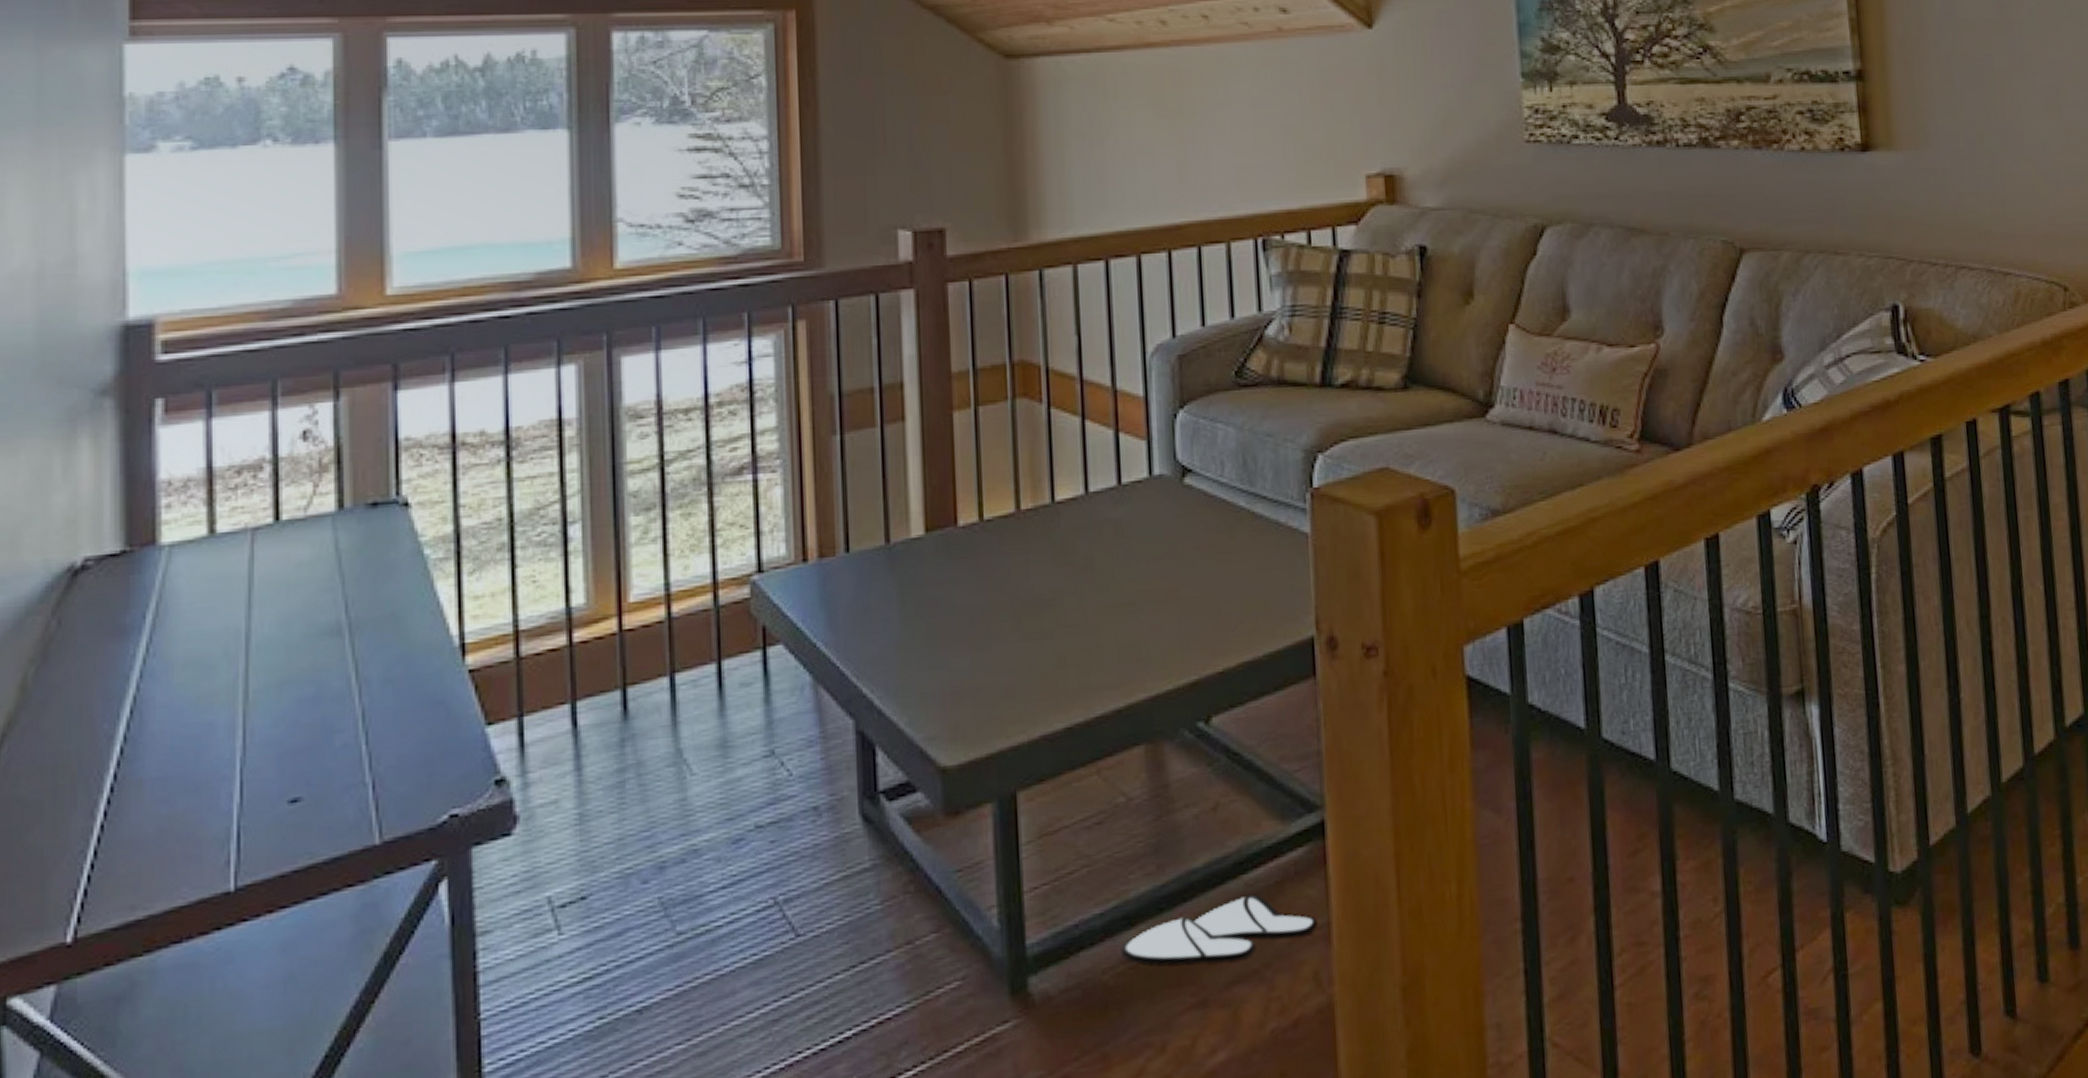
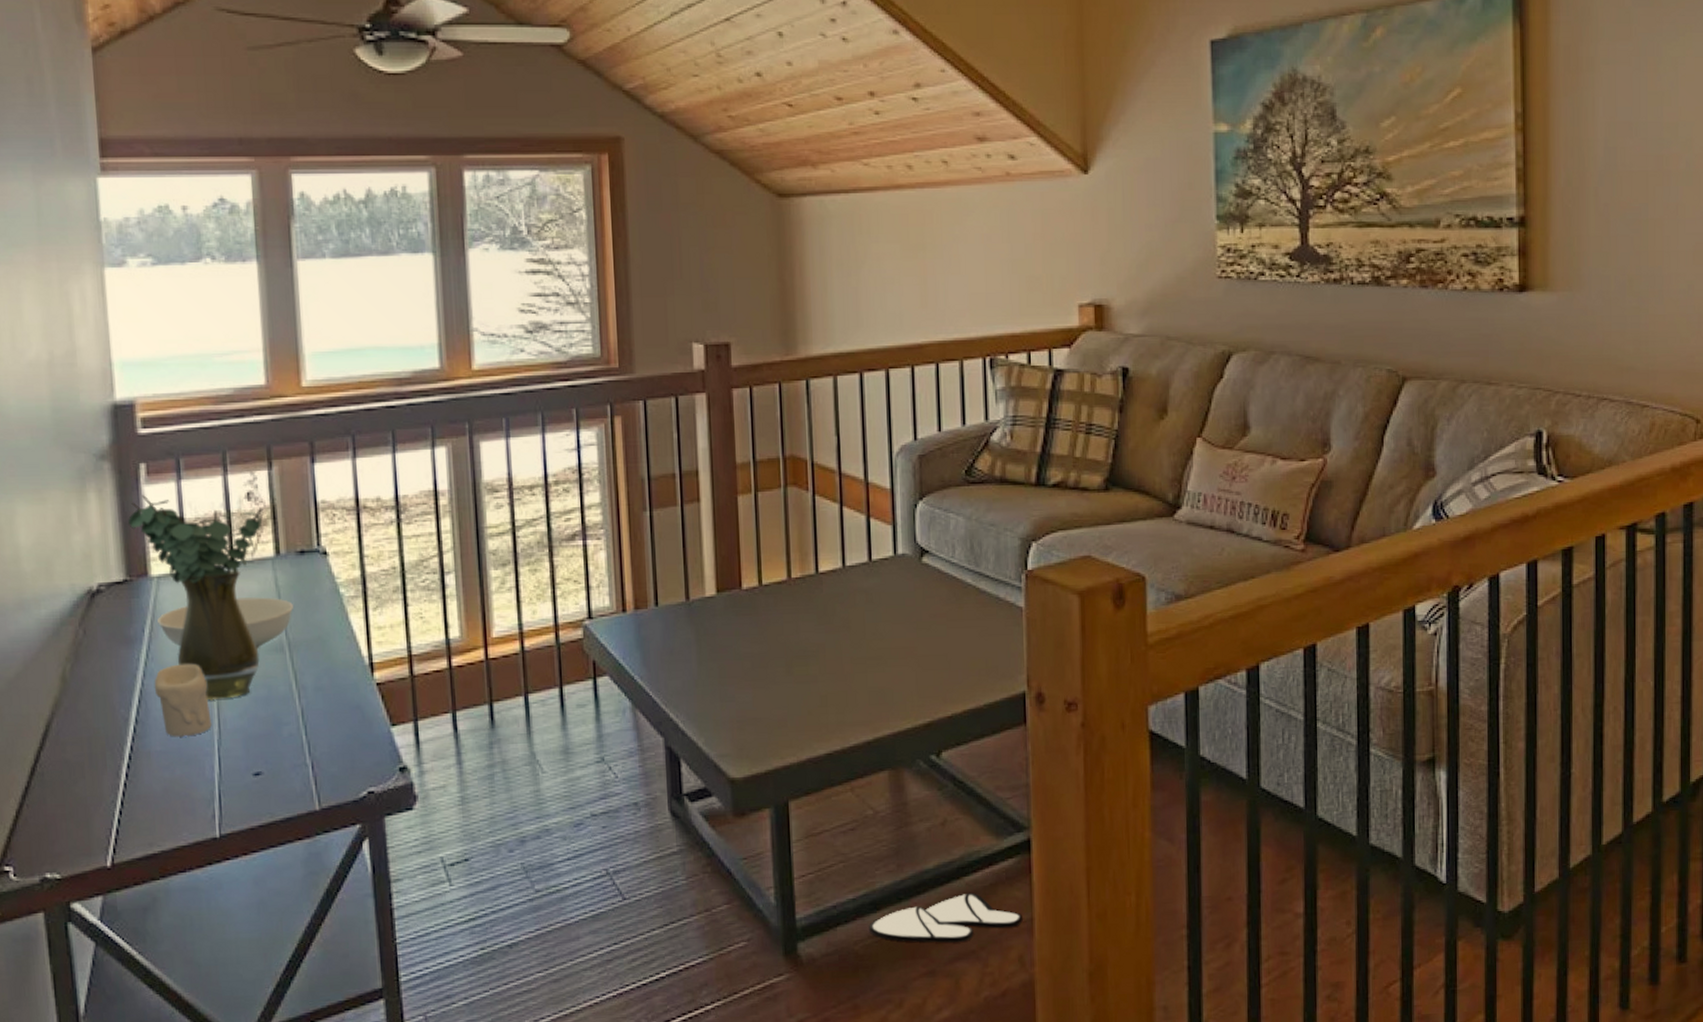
vase: none [134,439,324,706] -> present [128,495,263,701]
candle: none [154,657,234,758] -> present [154,663,212,737]
bowl: none [166,564,358,636] -> present [157,597,293,649]

